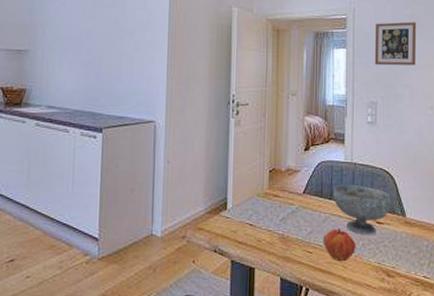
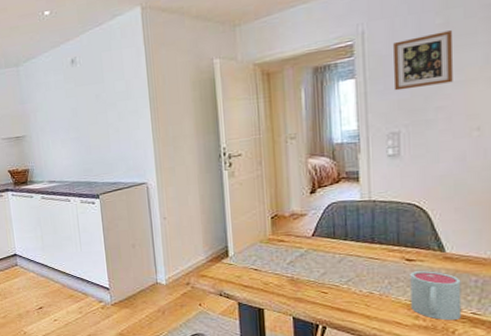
fruit: present [322,227,356,262] -> none [339,267,381,301]
bowl: present [333,184,392,235] -> none [348,223,425,274]
mug: none [379,234,416,284] -> present [410,271,462,321]

